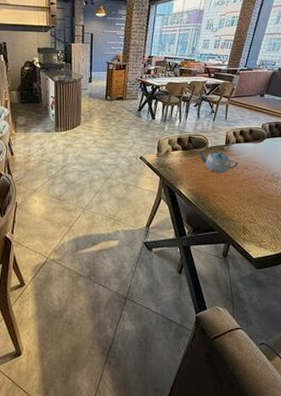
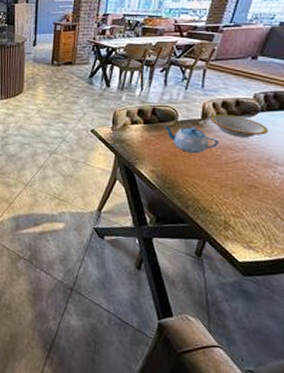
bowl: none [231,141,272,159] -> present [210,114,268,138]

